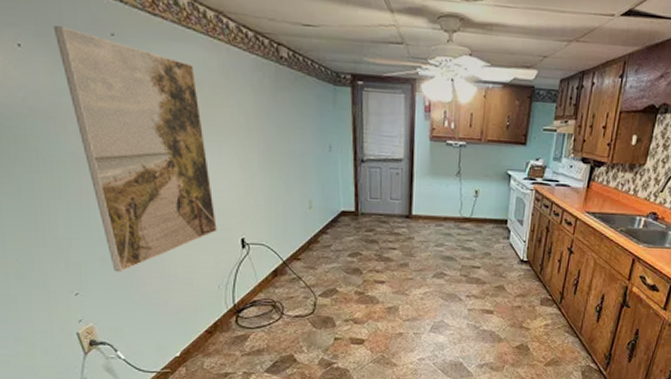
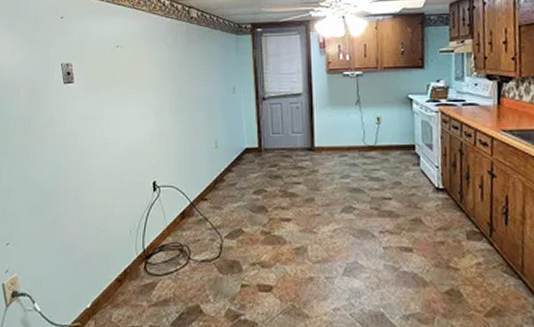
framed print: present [53,26,217,272] -> none [20,16,132,221]

